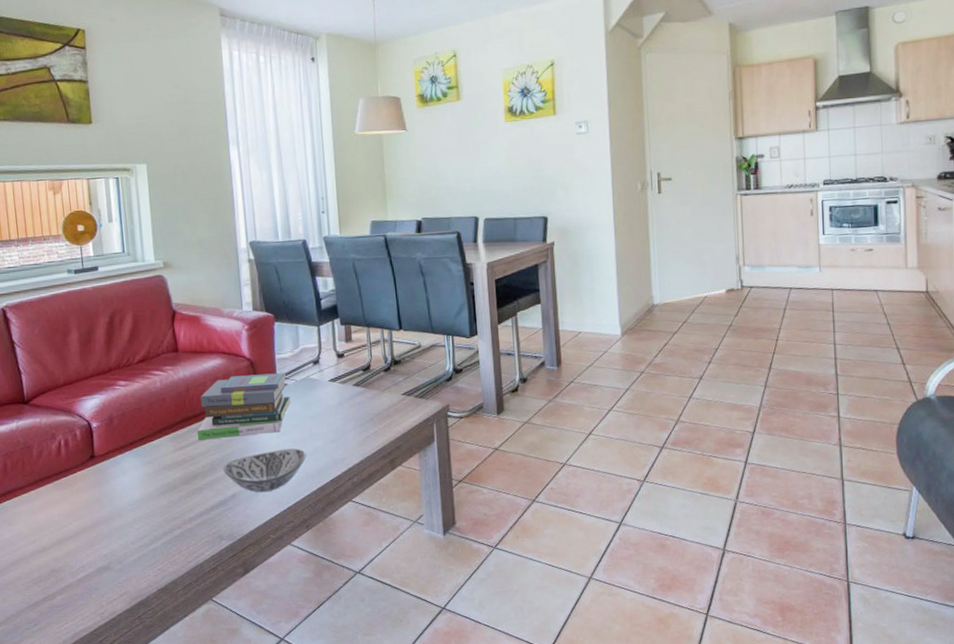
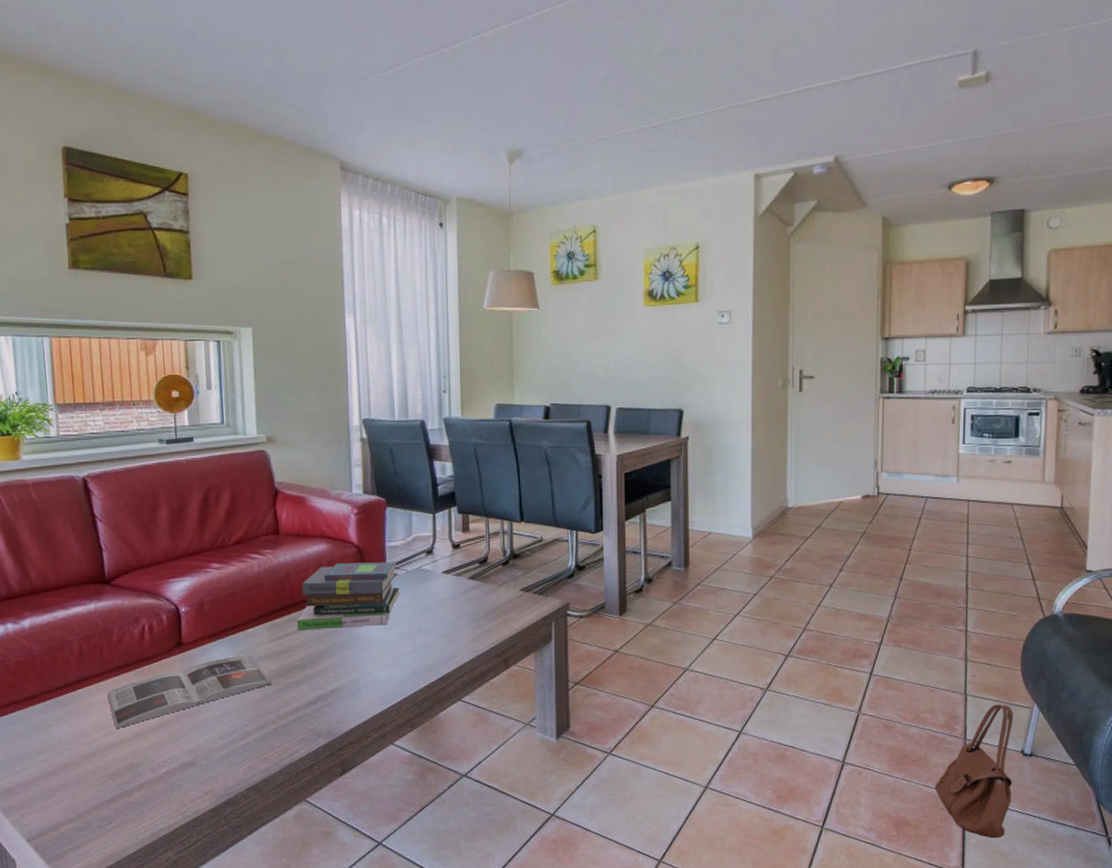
magazine: none [30,465,177,536] -> present [107,655,272,728]
decorative bowl: present [223,448,306,493] -> none [323,643,414,689]
handbag: none [817,487,897,622] -> present [934,704,1014,839]

